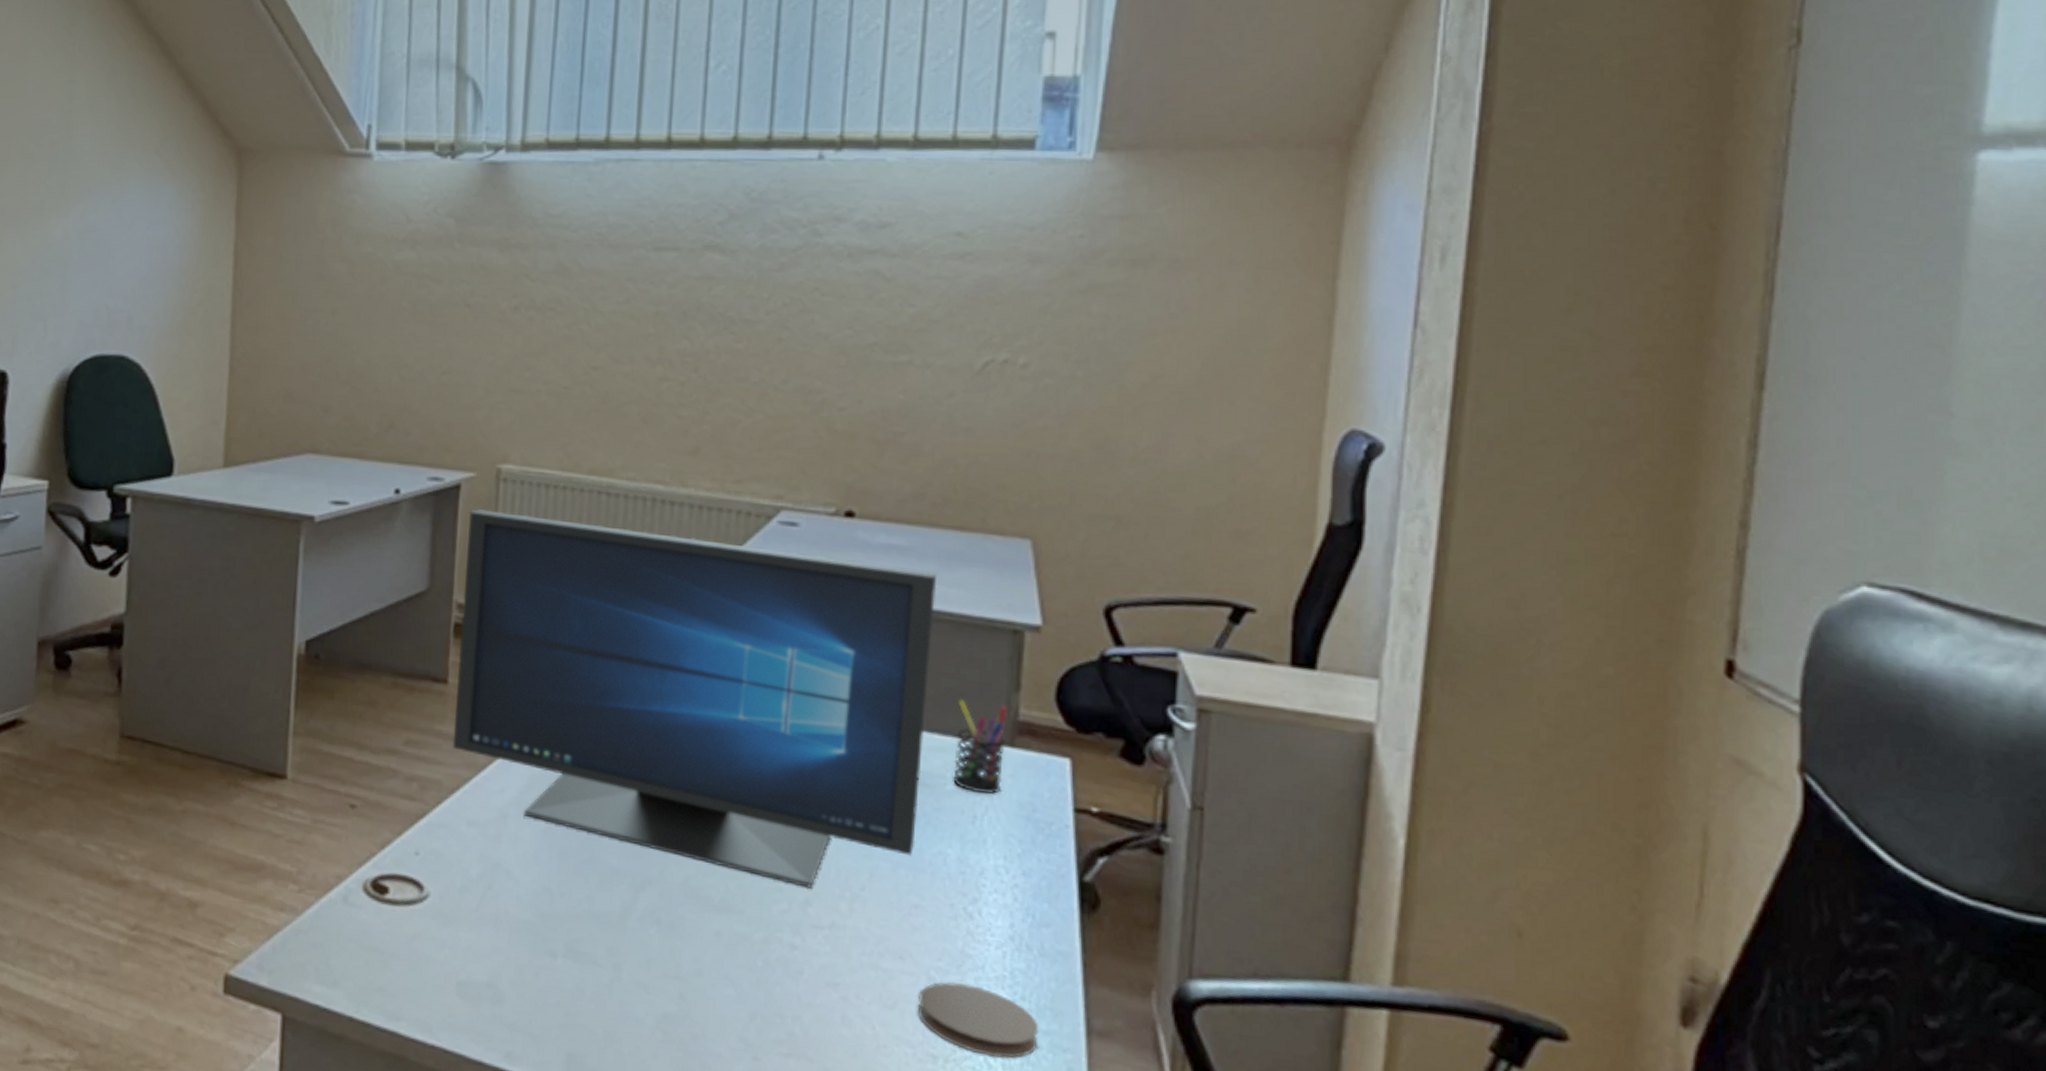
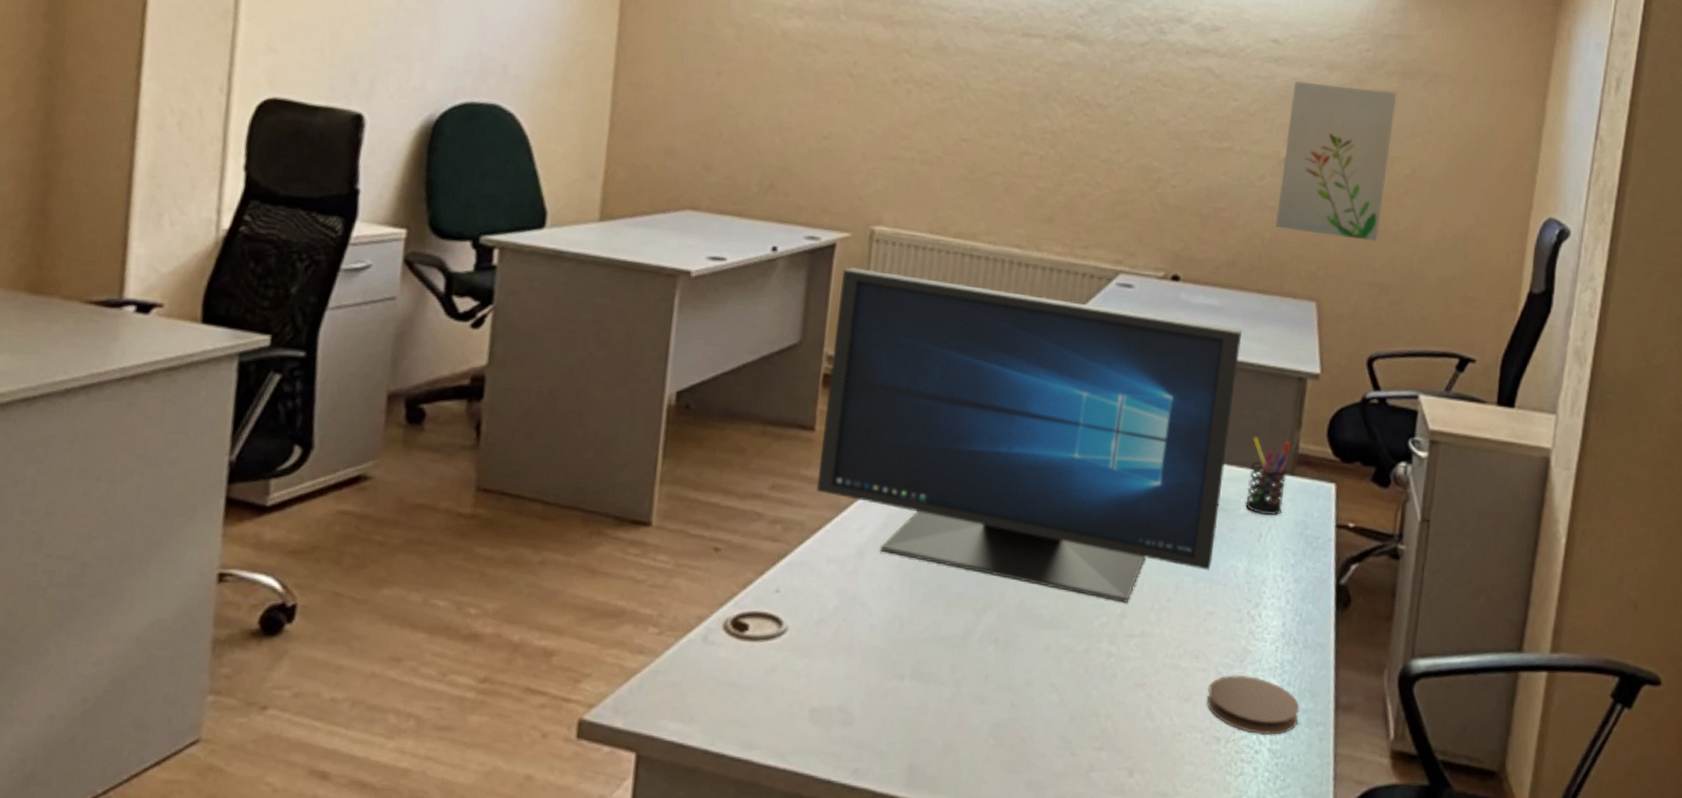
wall art: none [971,278,1125,466] -> present [1275,80,1397,242]

